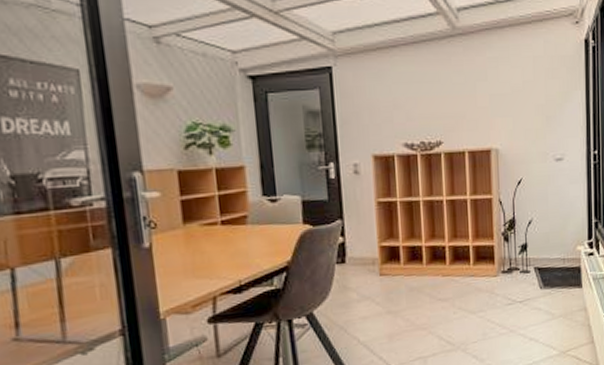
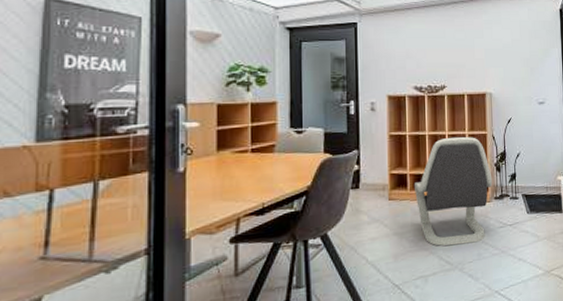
lounge chair: none [407,202,500,325] -> present [413,136,493,246]

